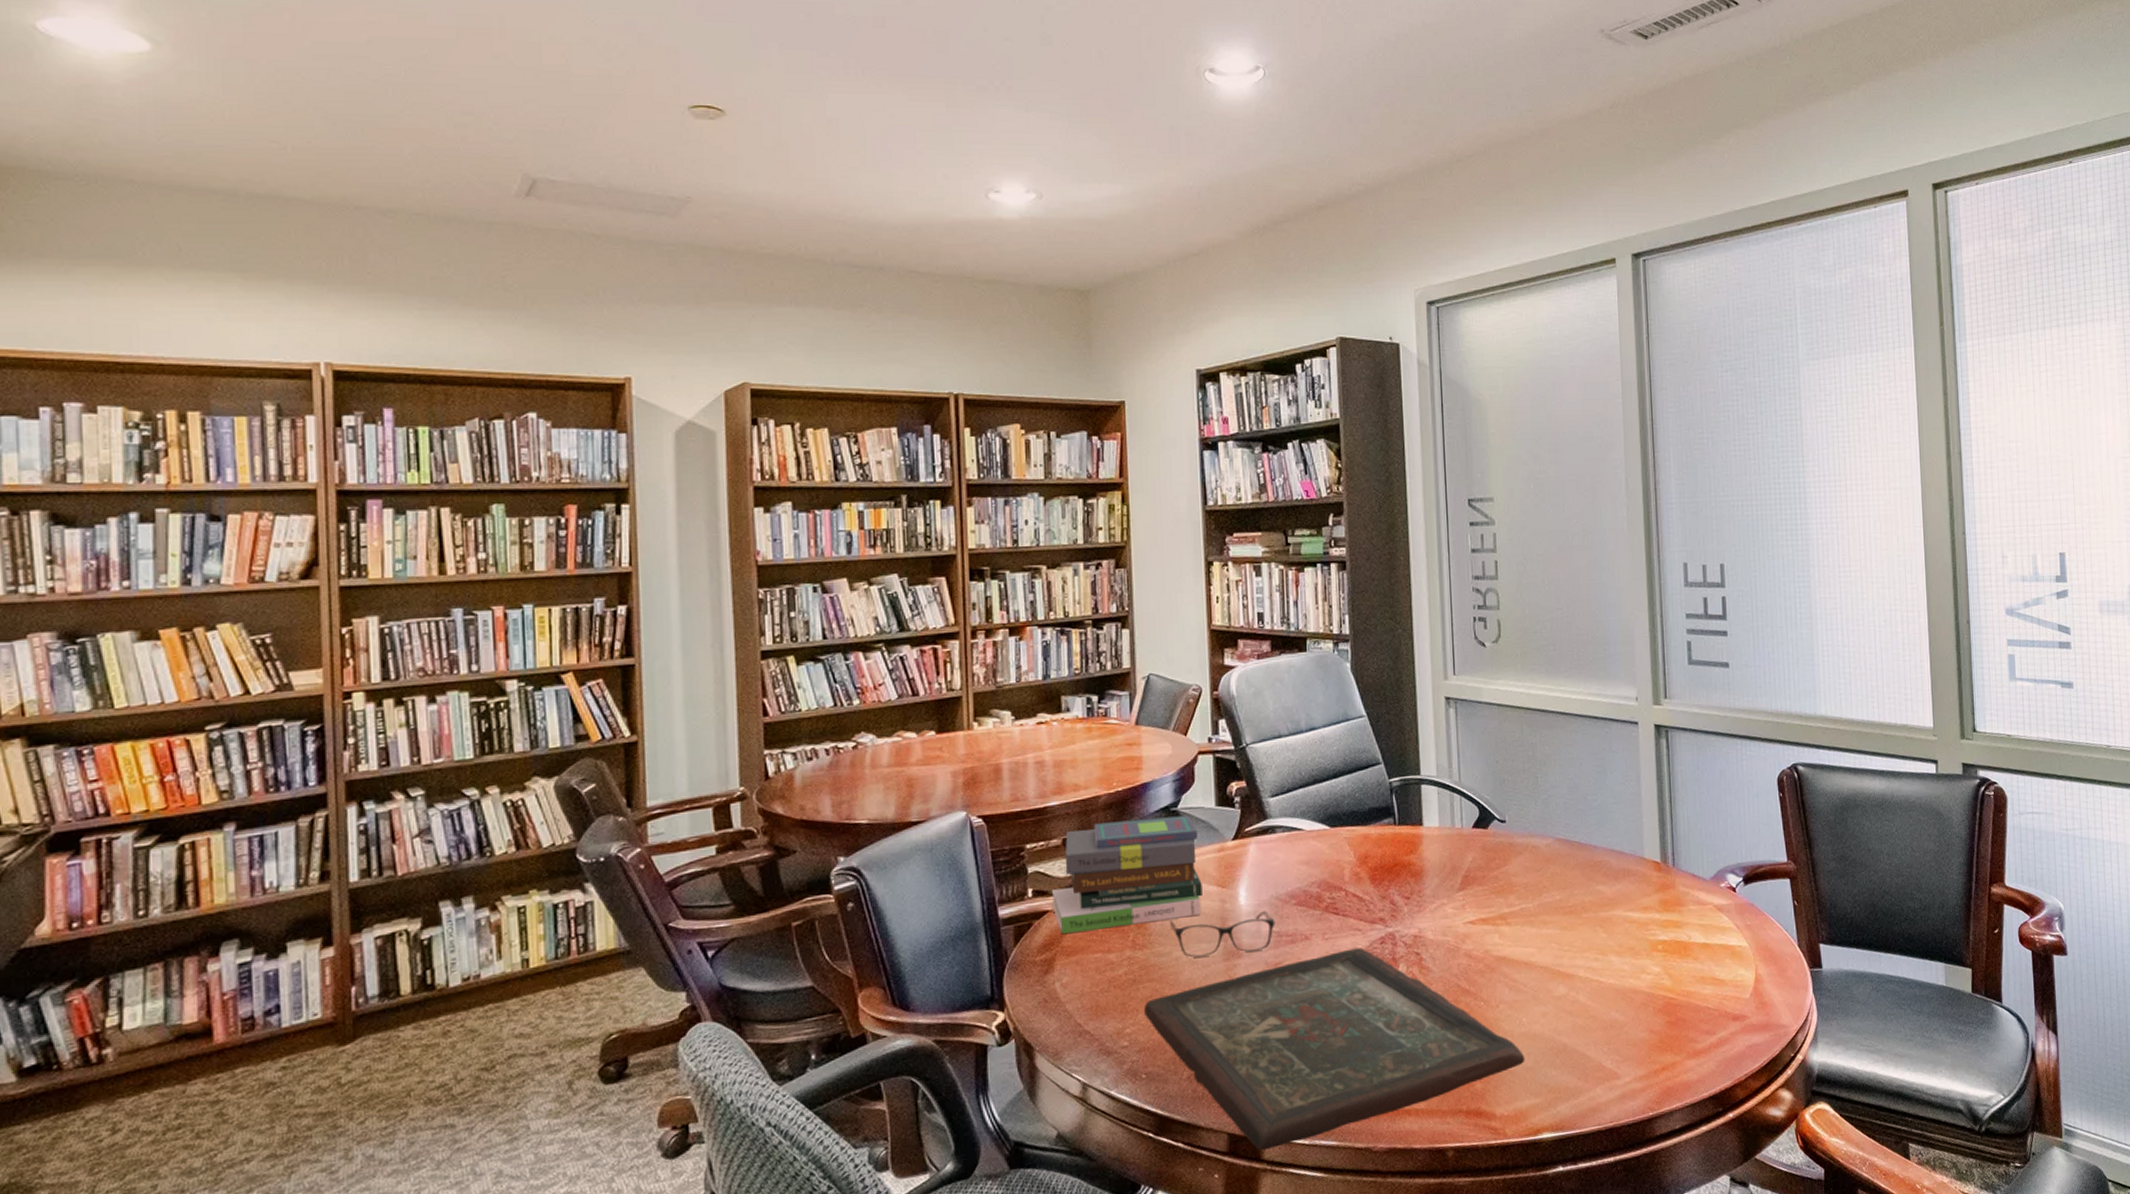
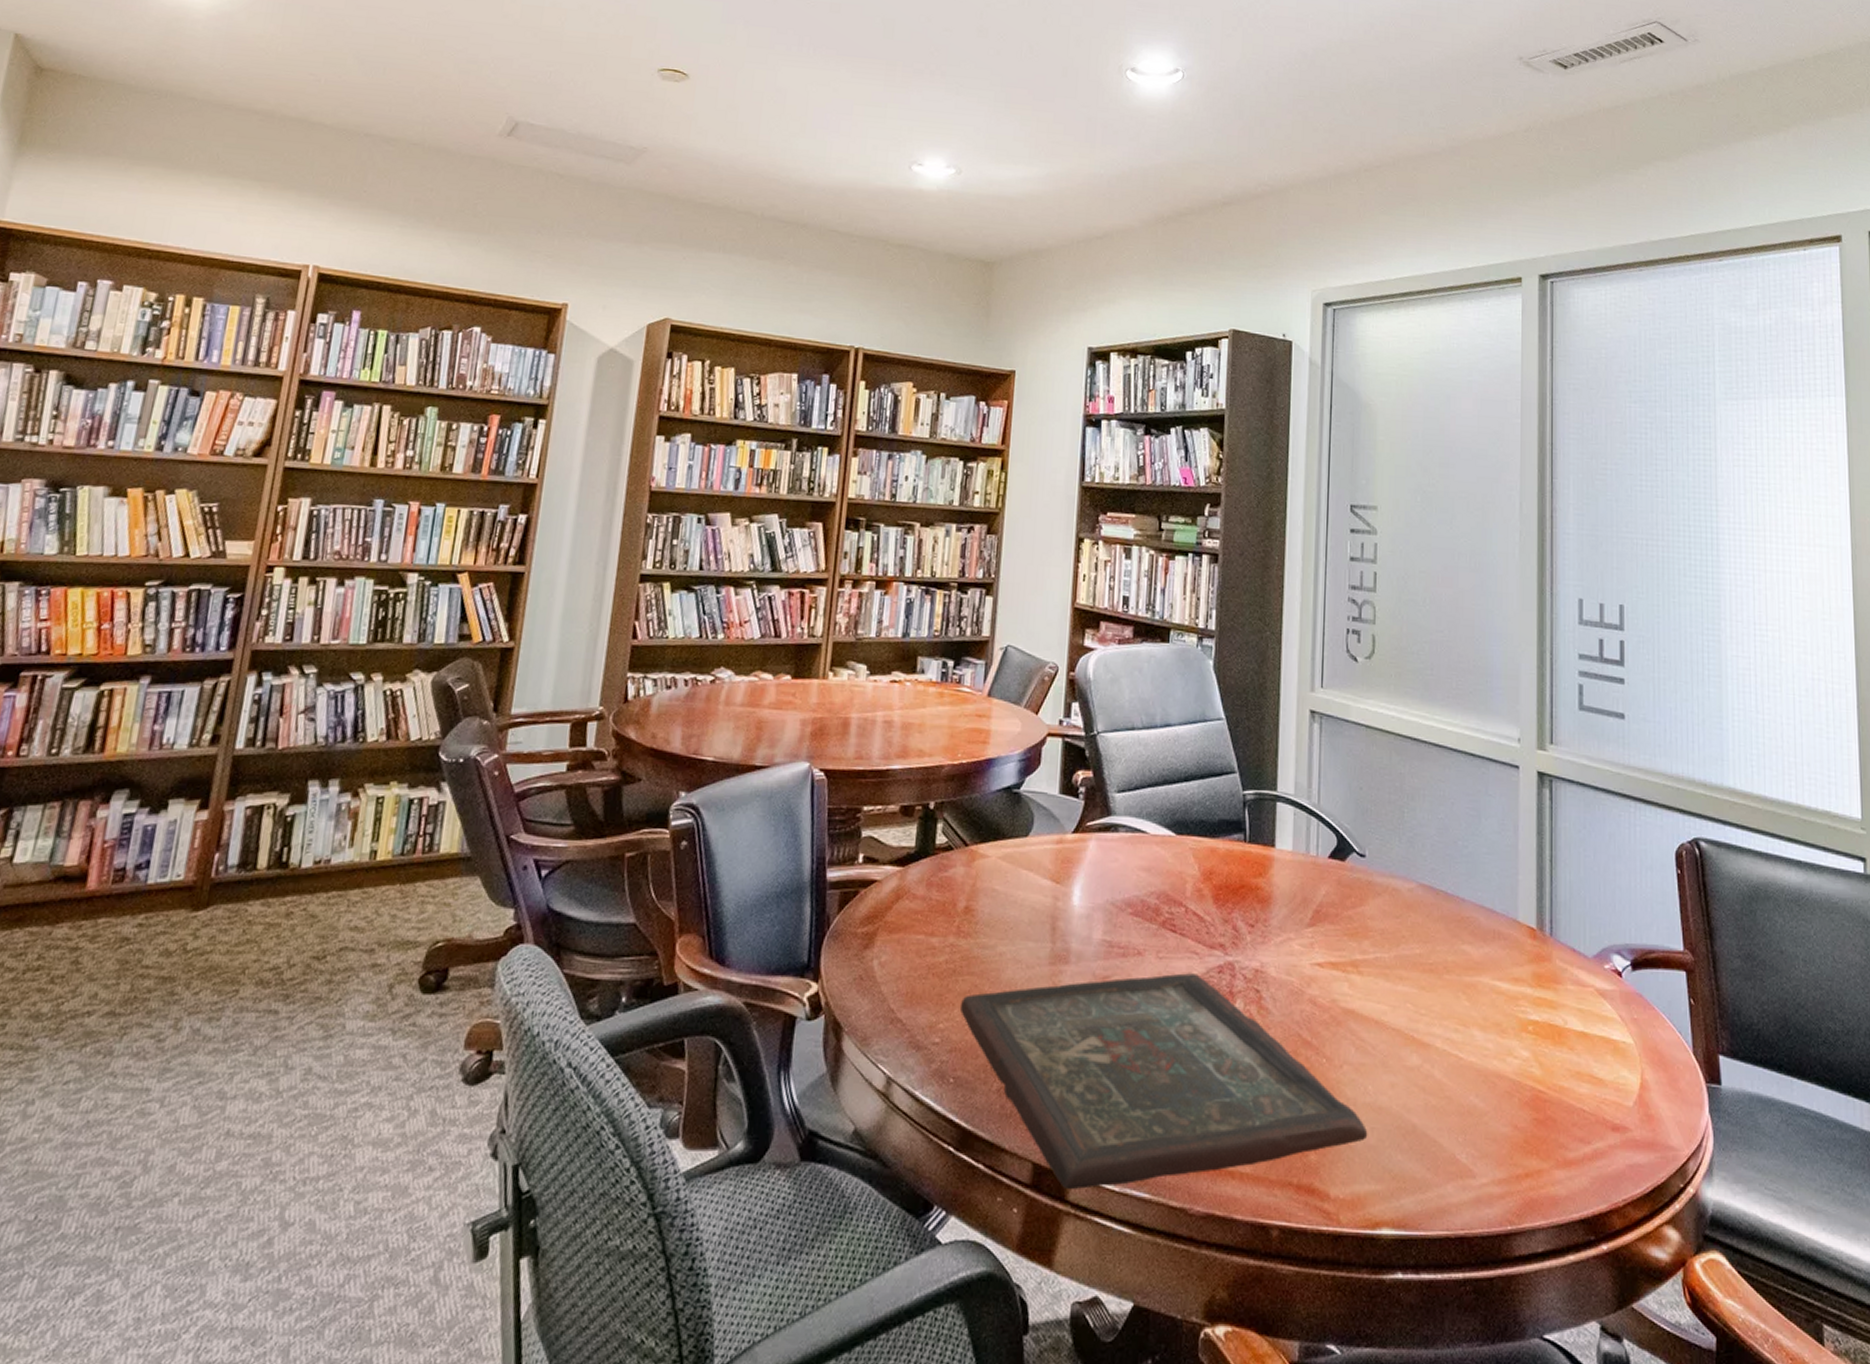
books: present [1051,815,1203,935] -> none [880,794,1038,910]
eyeglasses: present [1169,911,1275,958] -> none [997,911,1108,960]

